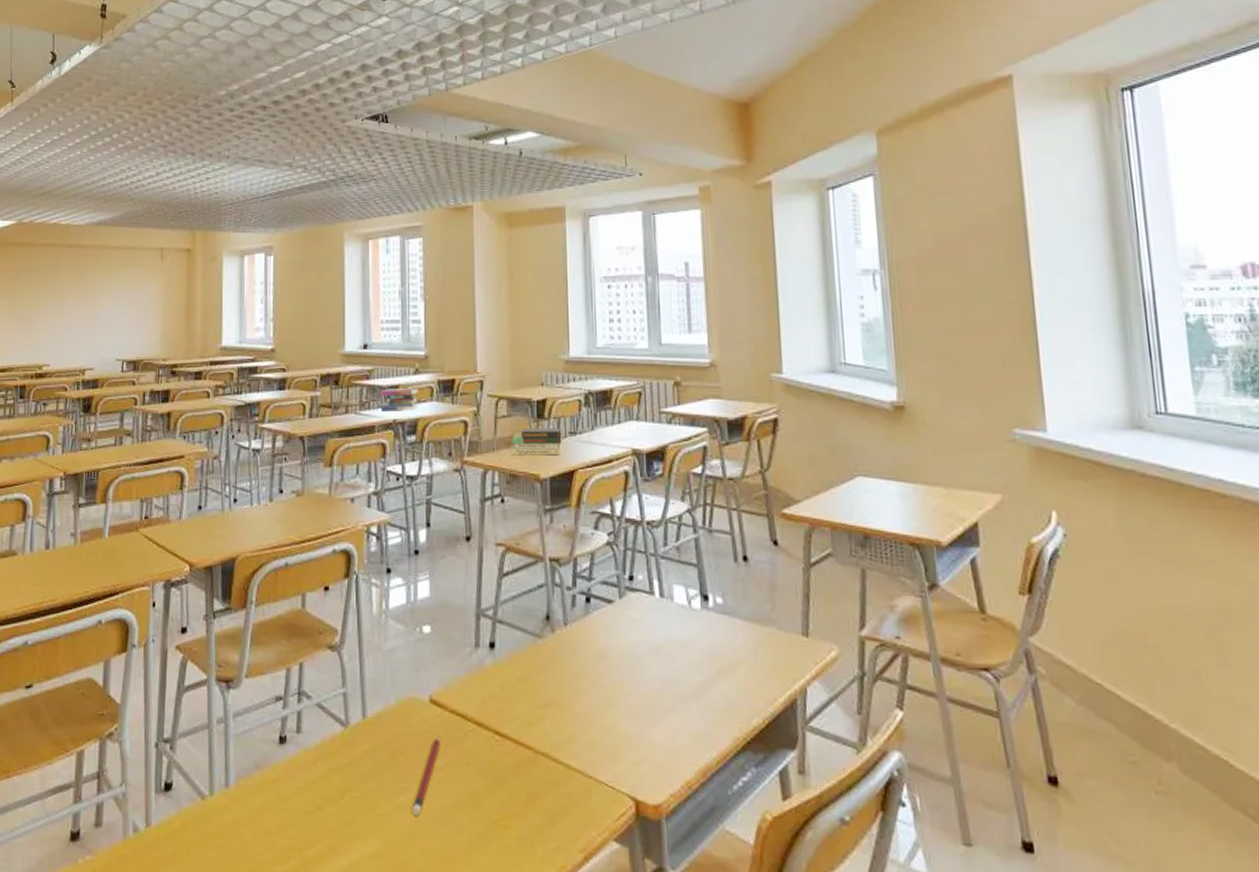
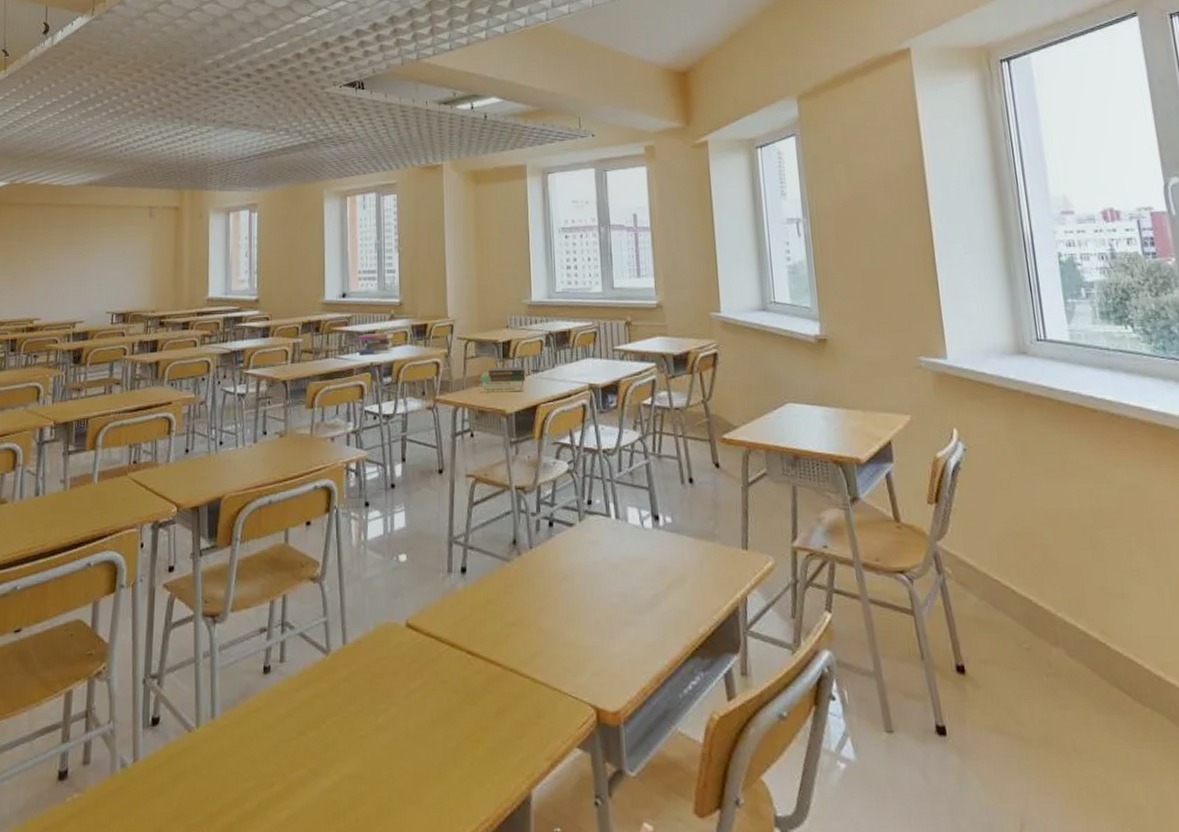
pencil: present [412,736,440,816] -> none [390,658,416,736]

